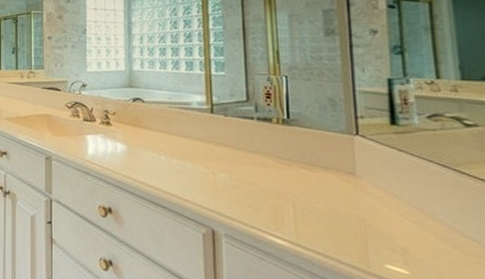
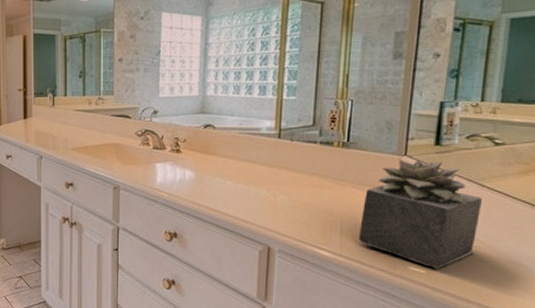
succulent plant: none [316,139,469,270] -> present [357,158,482,268]

